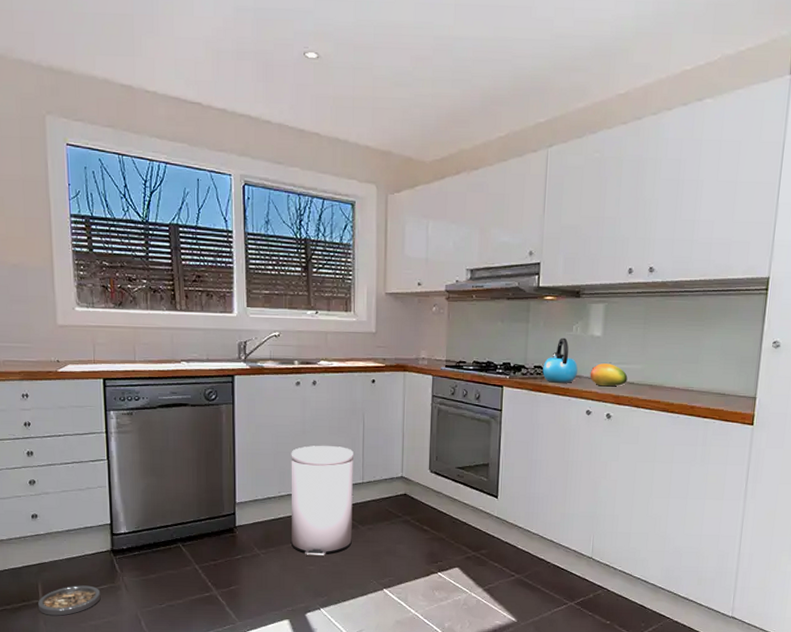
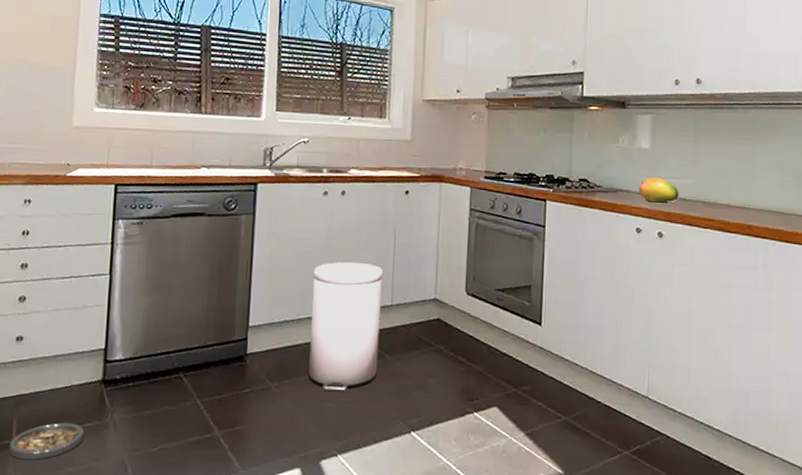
kettle: present [542,337,579,383] -> none [588,149,626,198]

